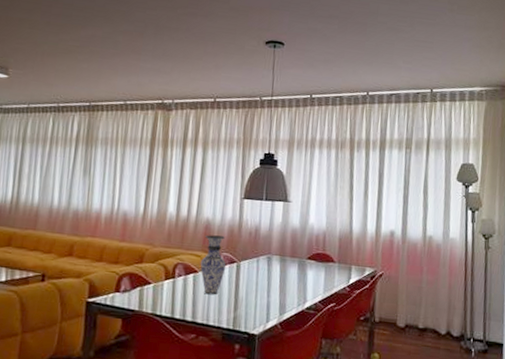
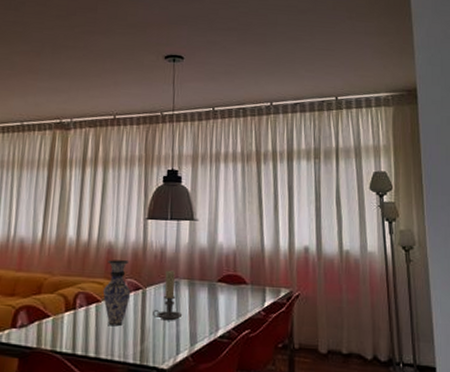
candle holder: none [246,246,274,293] -> present [153,270,183,321]

